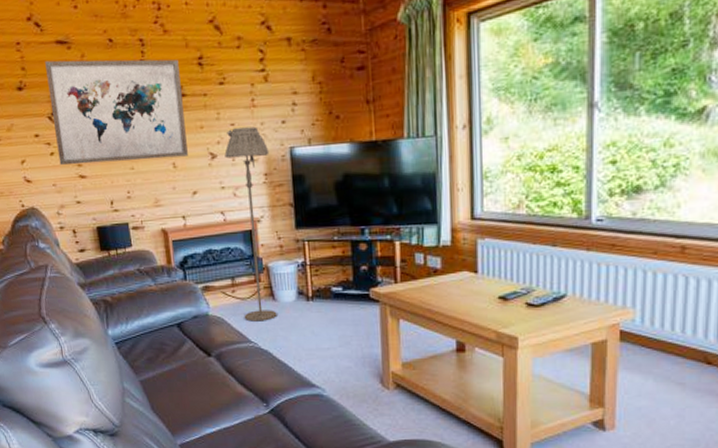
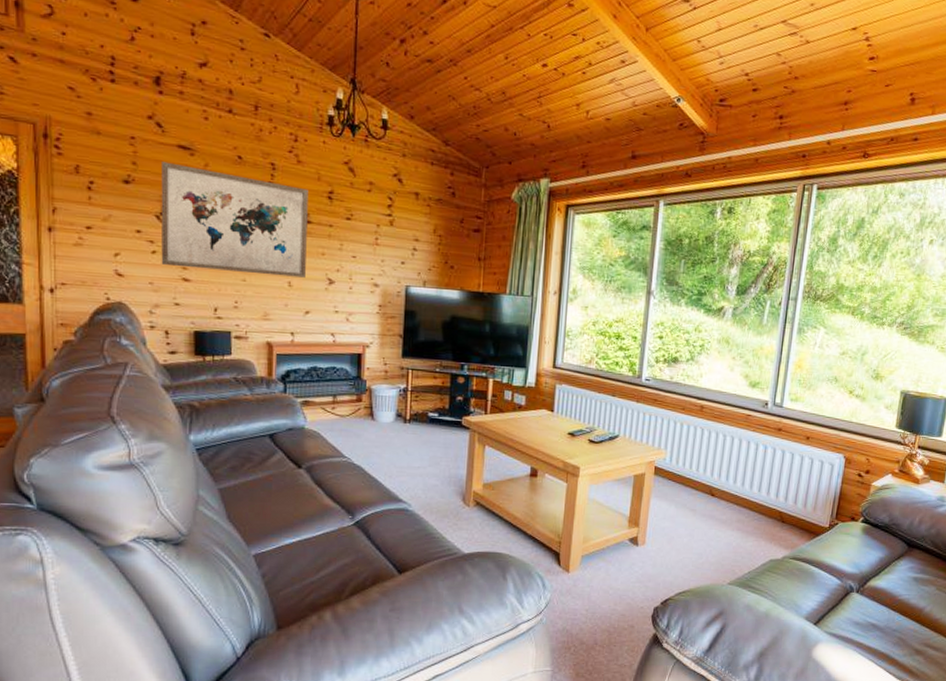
floor lamp: present [224,126,277,322] -> none [340,260,386,439]

